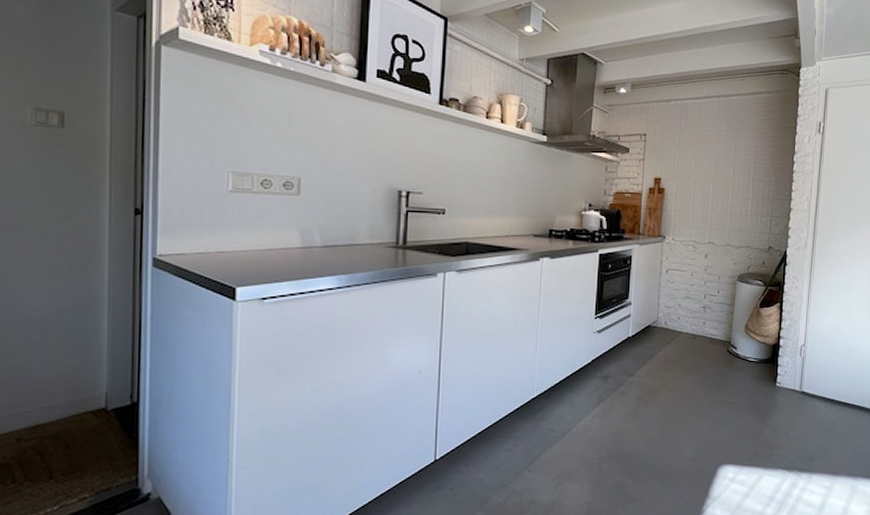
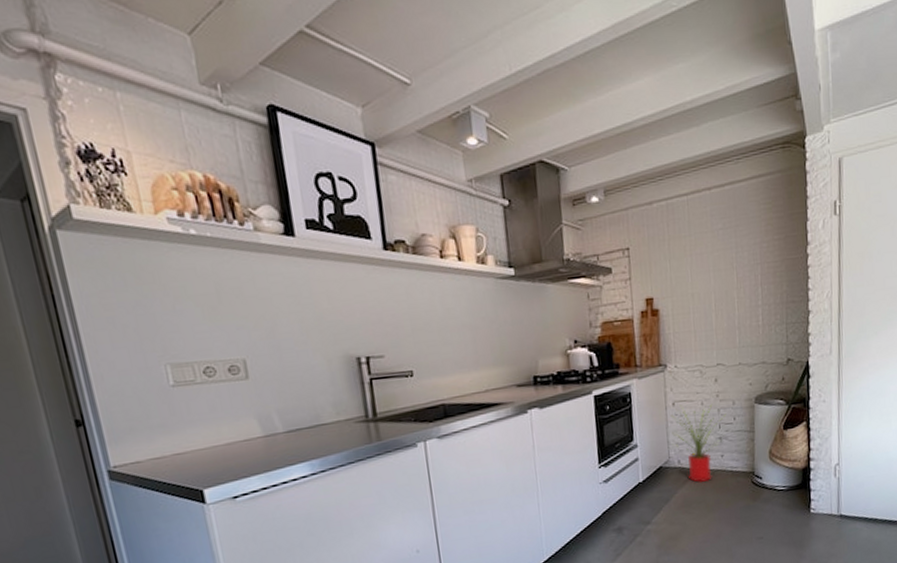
house plant: none [662,273,712,344] -> present [670,404,726,482]

